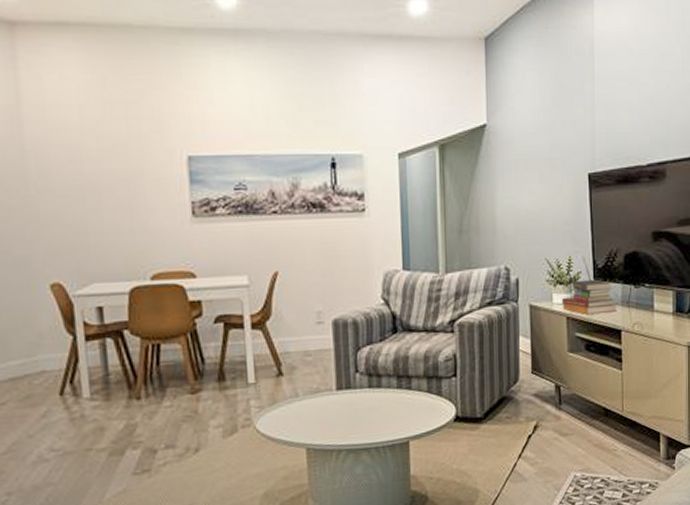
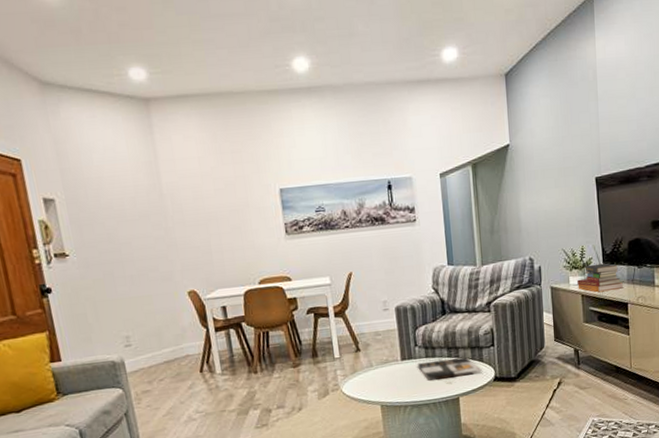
magazine: none [358,390,440,424] -> present [417,357,482,385]

